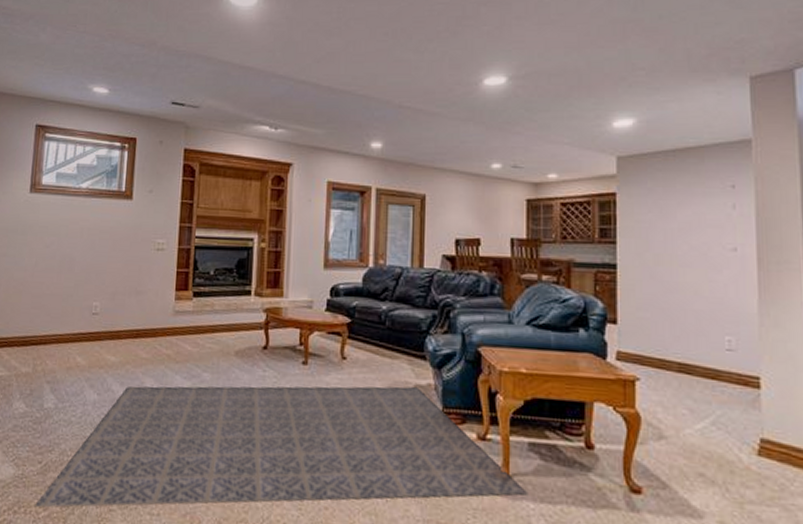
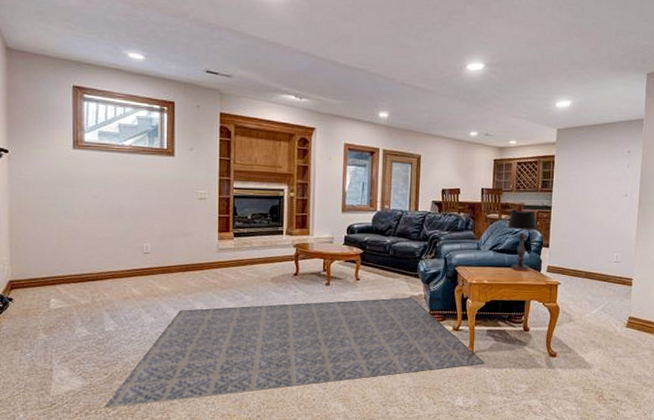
table lamp: none [551,268,598,358] -> present [507,210,538,271]

